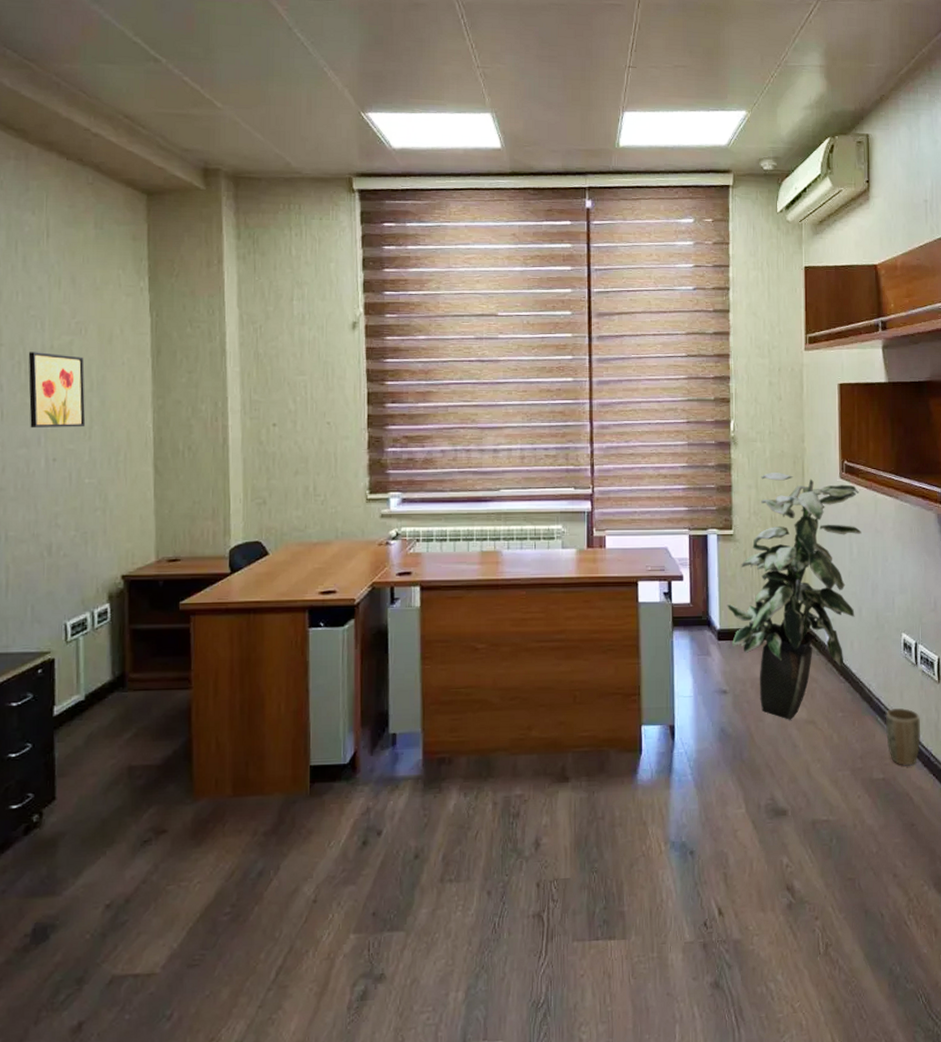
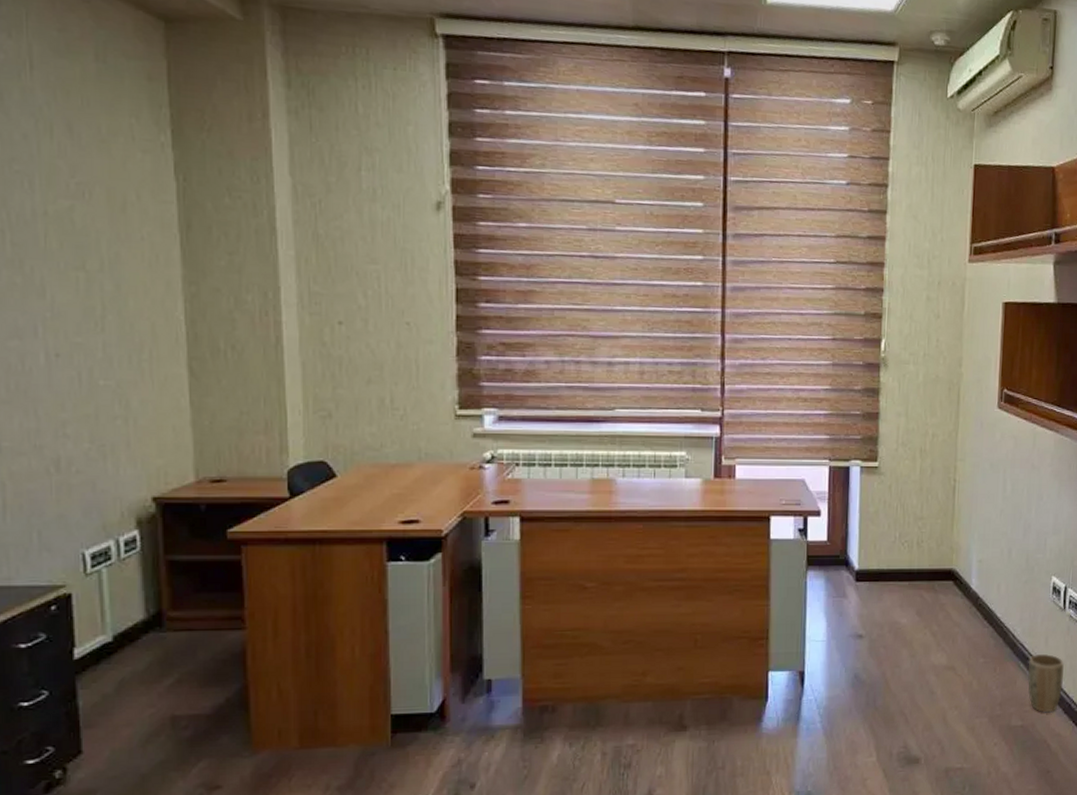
wall art: present [28,352,86,429] -> none [14,218,96,317]
indoor plant: present [726,471,862,720] -> none [867,398,1018,666]

